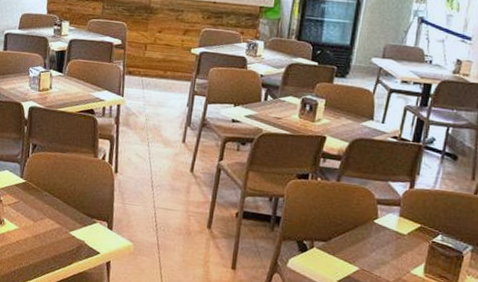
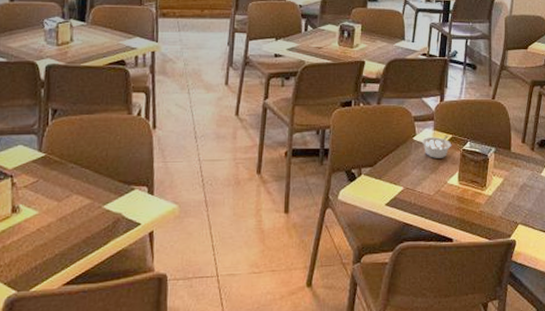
legume: none [383,222,420,247] -> present [421,135,452,158]

